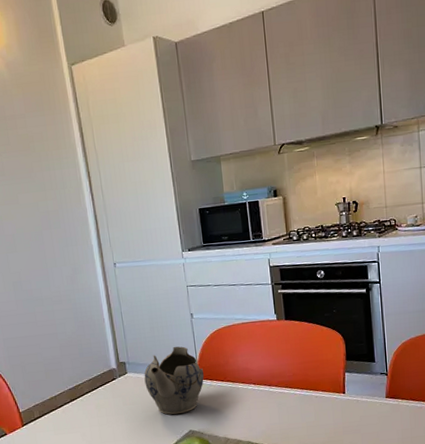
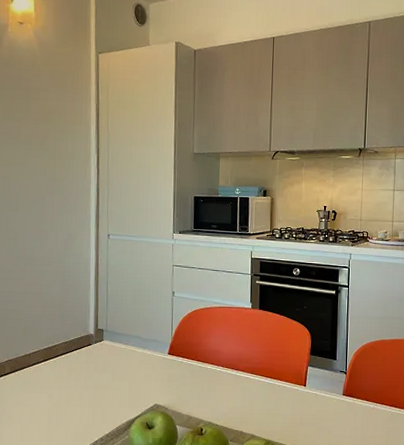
teapot: present [144,346,204,415] -> none [119,321,176,387]

